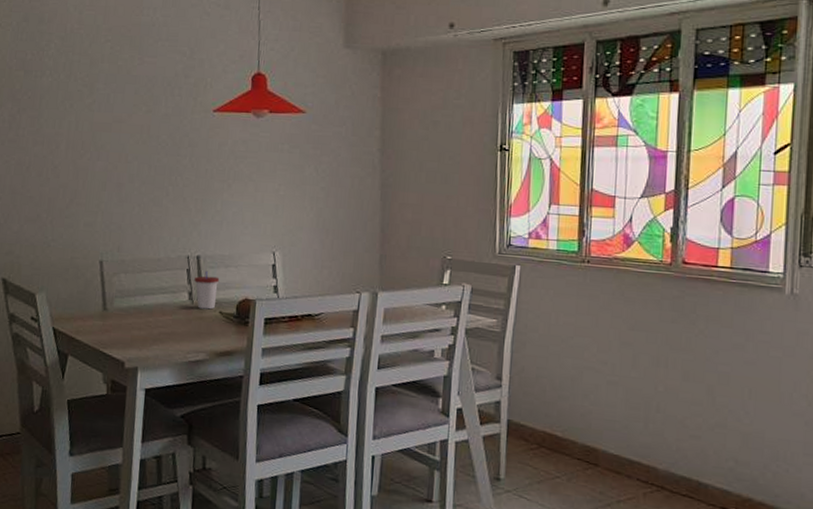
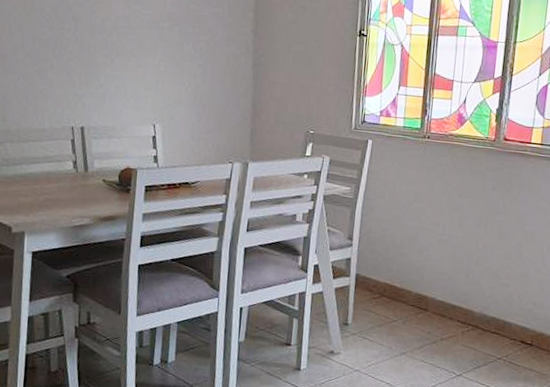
cup: present [194,270,220,310] -> none [79,141,103,178]

